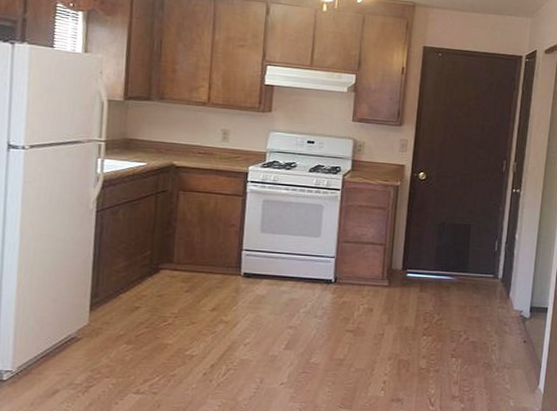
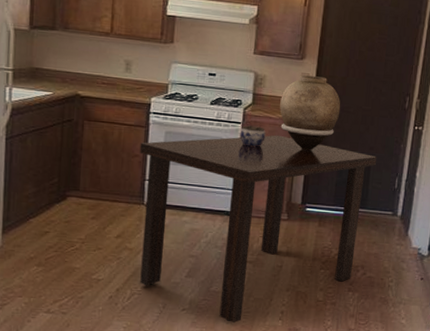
dining table: none [236,201,477,395] -> present [139,135,377,323]
jar: none [339,192,365,214] -> present [240,125,266,147]
vase: none [379,141,440,215] -> present [279,75,341,150]

